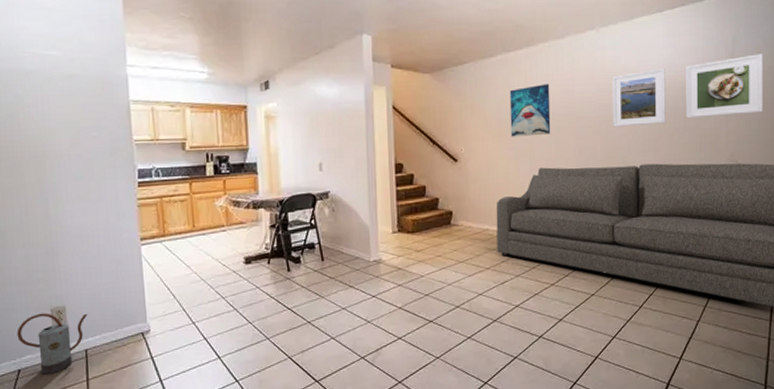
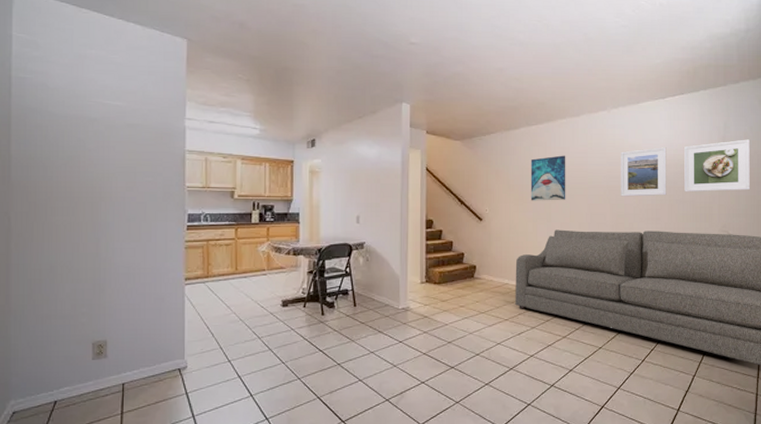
watering can: present [17,313,88,375] -> none [57,346,128,407]

